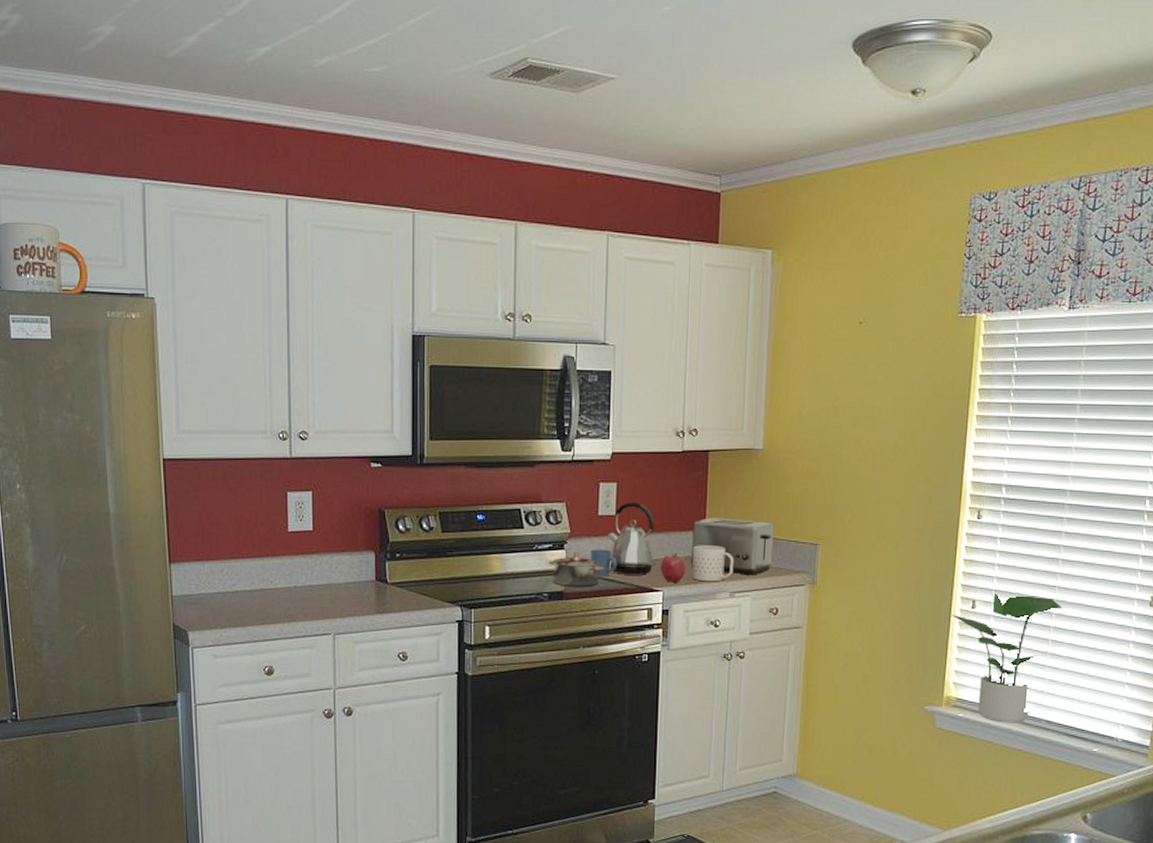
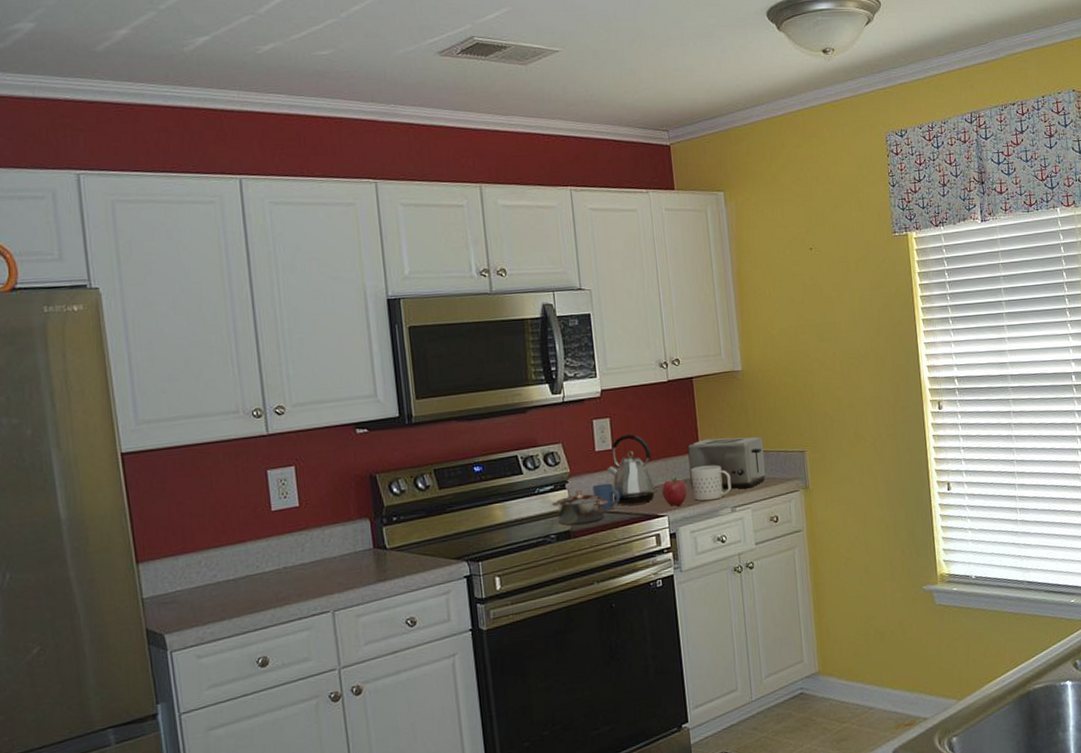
potted plant: present [951,591,1063,724] -> none [931,470,1023,591]

